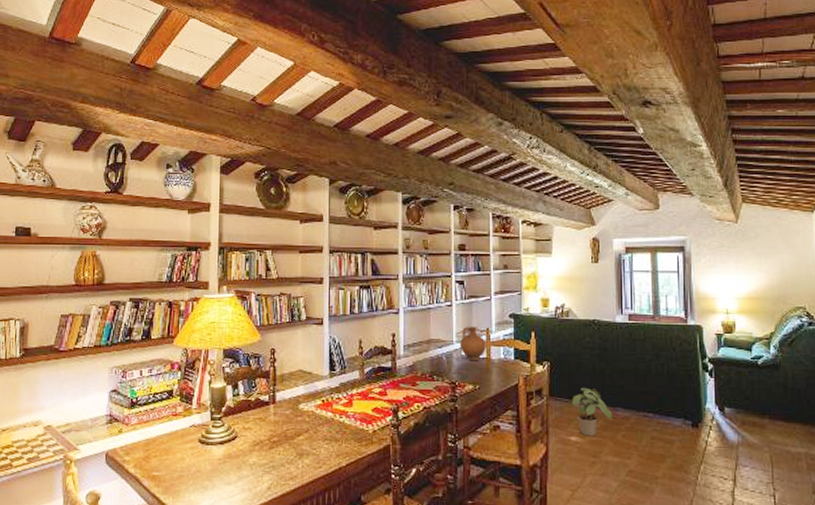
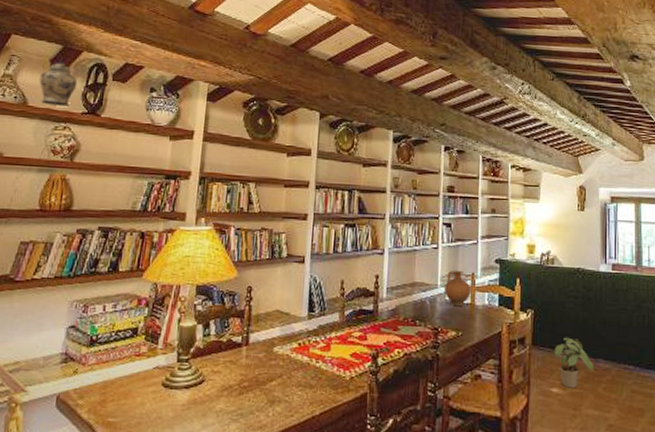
ginger jar: none [64,141,99,187] -> present [39,58,78,107]

